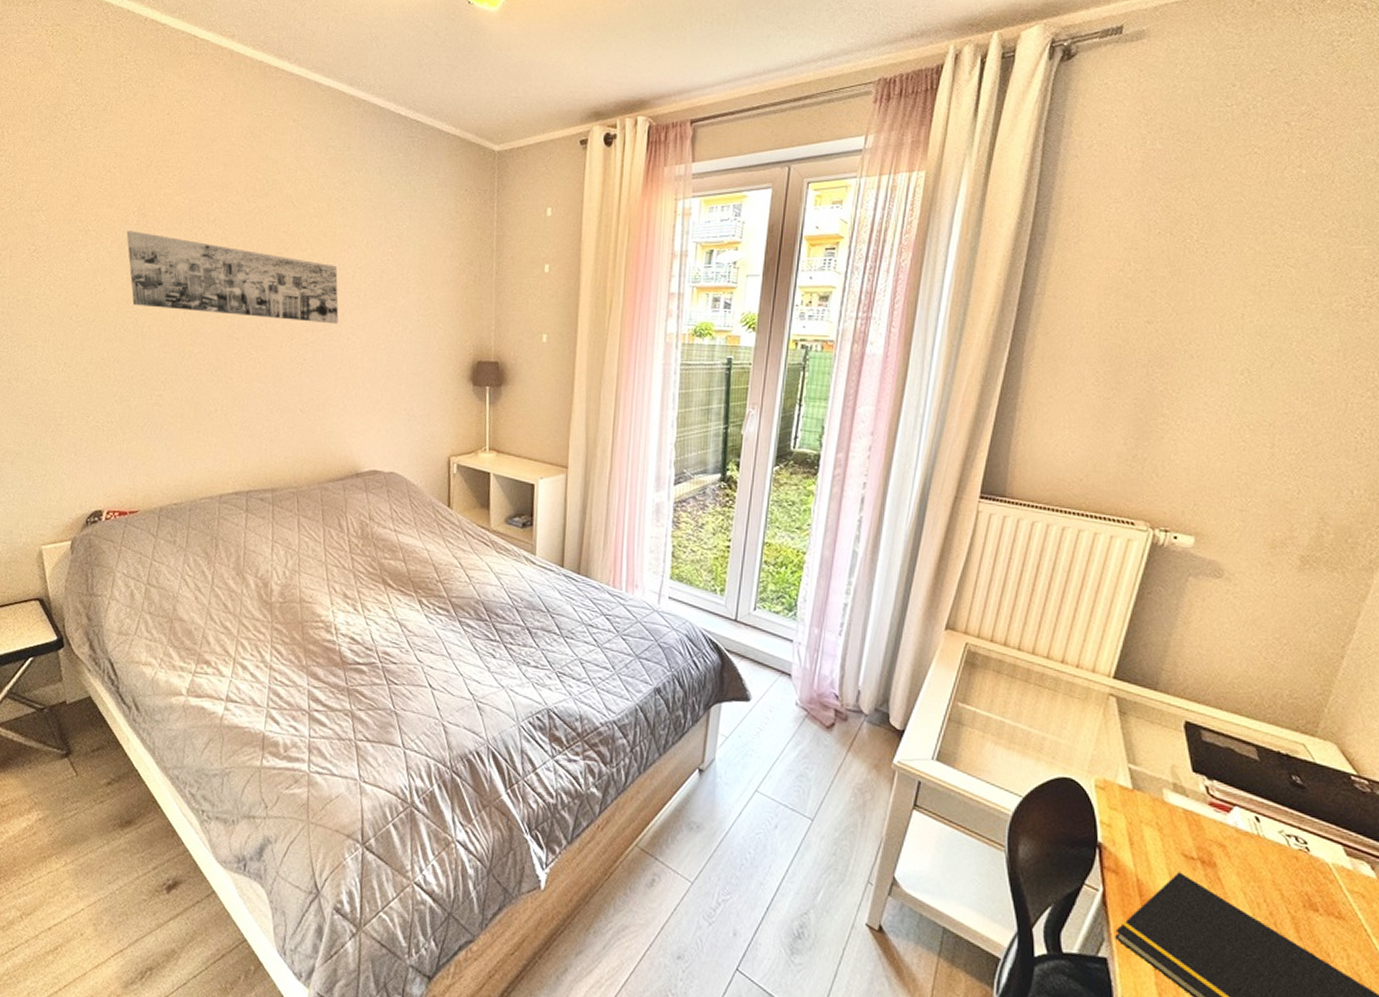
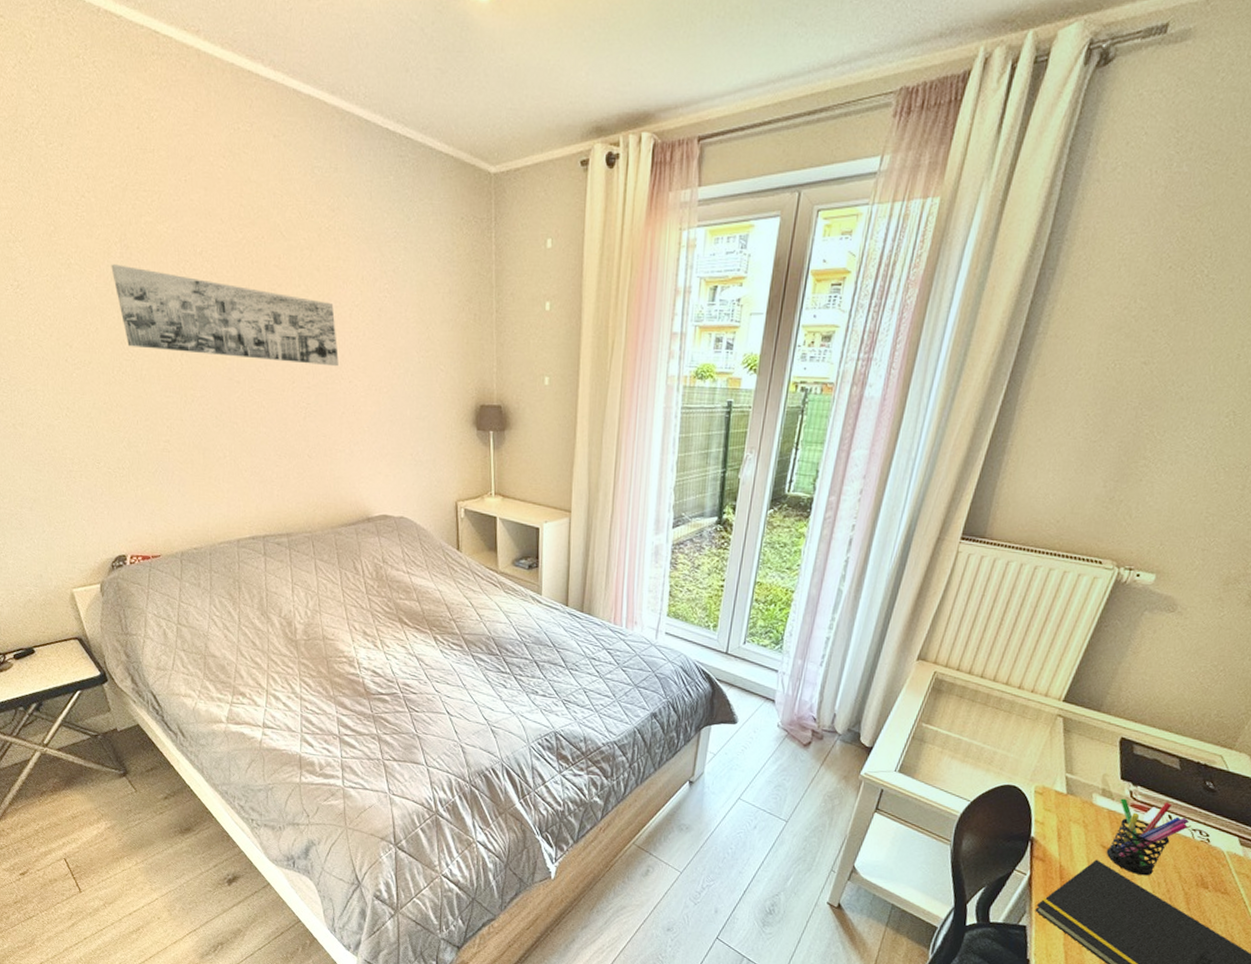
pen holder: none [1189,795,1282,894] -> present [1106,798,1190,876]

